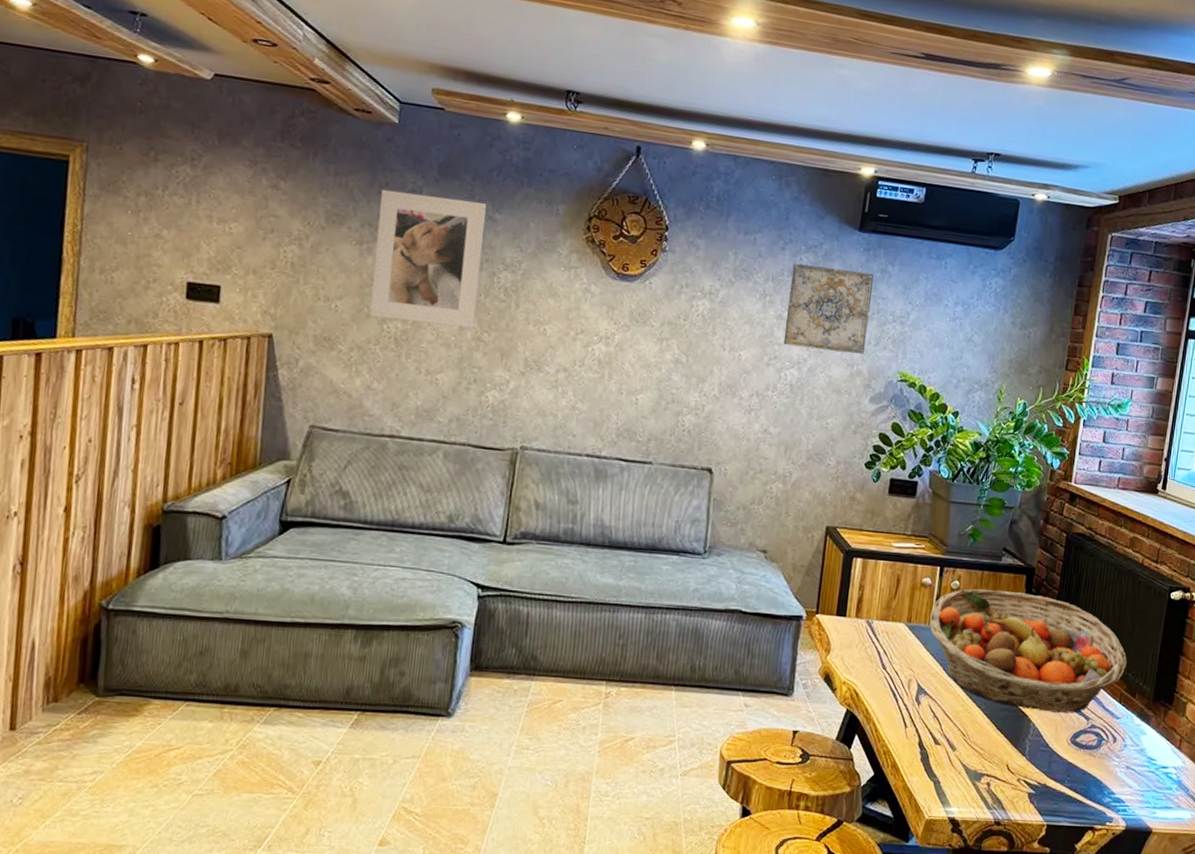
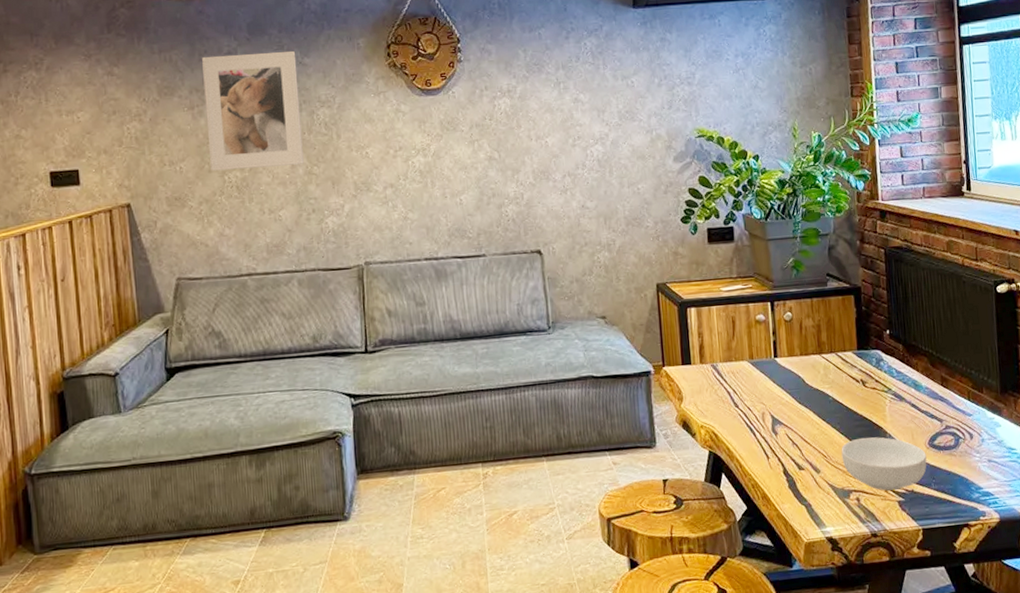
wall art: present [783,263,875,354] -> none [578,44,660,125]
fruit basket: present [929,588,1127,713] -> none [769,312,968,422]
cereal bowl: none [980,722,1066,782] -> present [841,437,927,491]

